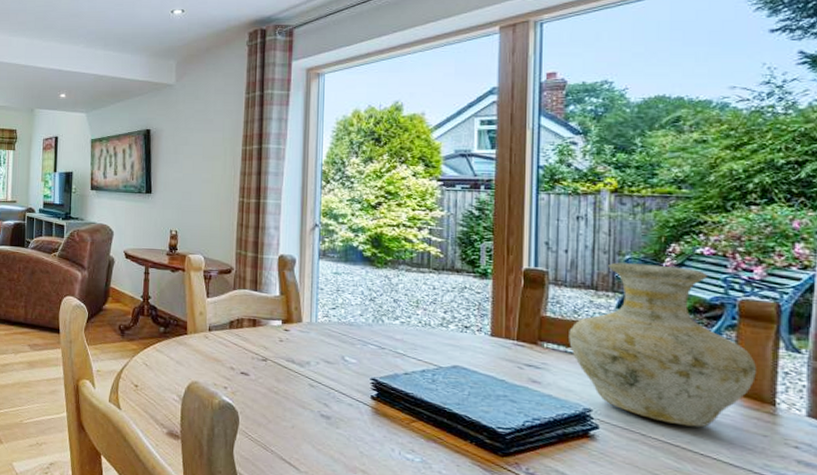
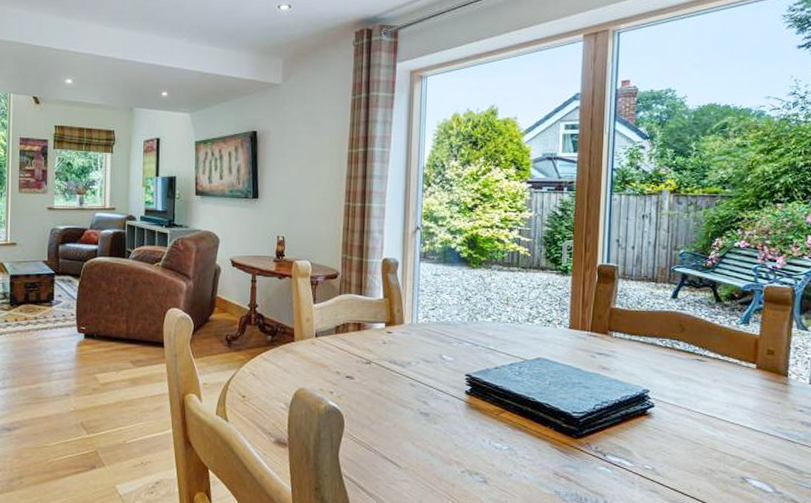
vase: present [569,262,757,427] -> none [633,257,776,400]

